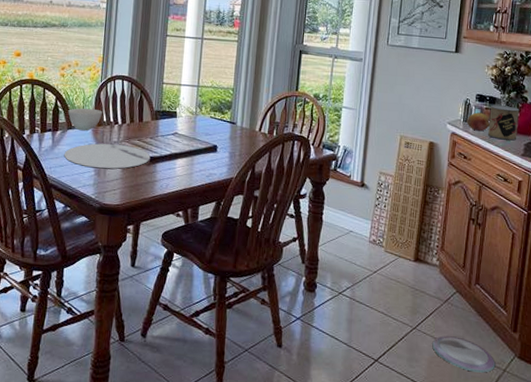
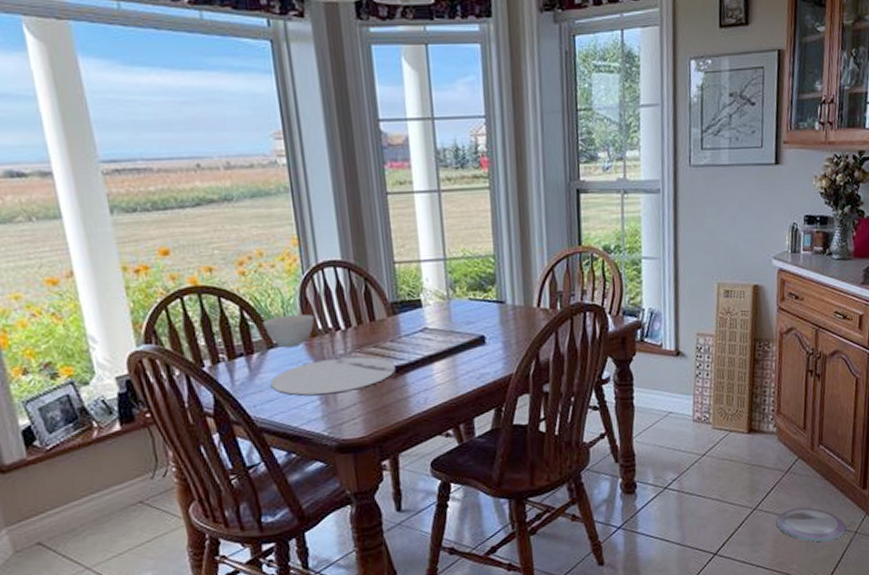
fruit: present [466,112,490,132] -> none [795,238,822,263]
tin can: present [488,105,520,141] -> none [821,224,856,269]

